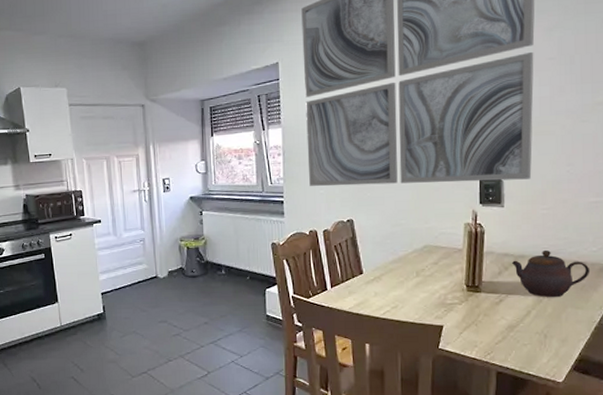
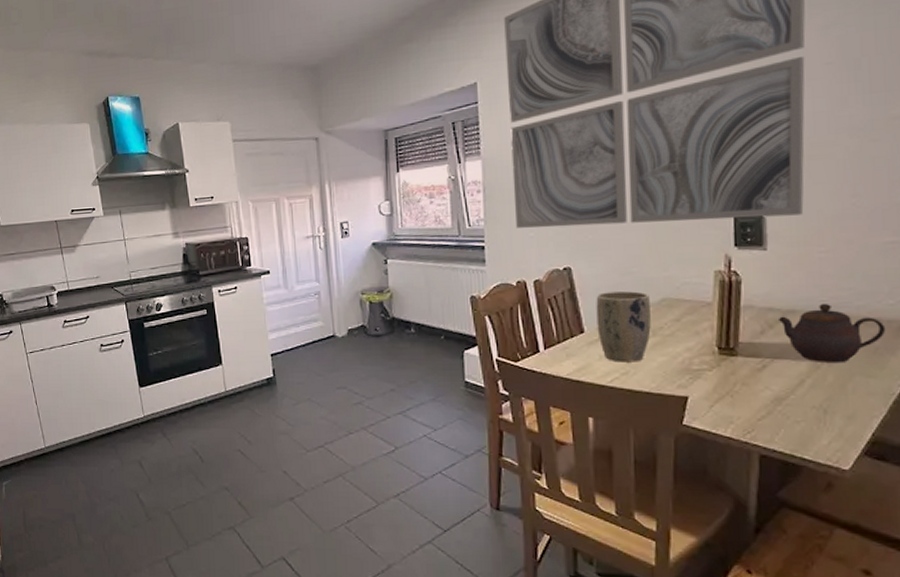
plant pot: none [372,239,415,298] -> present [596,291,651,363]

